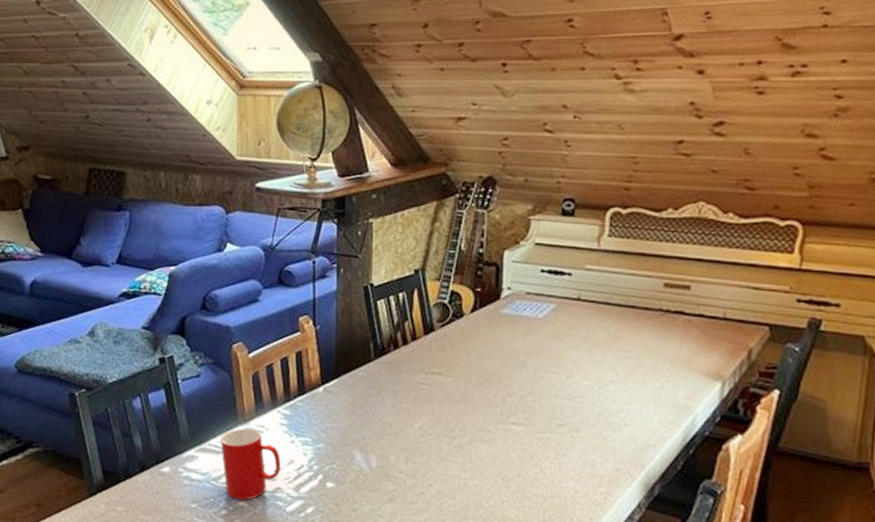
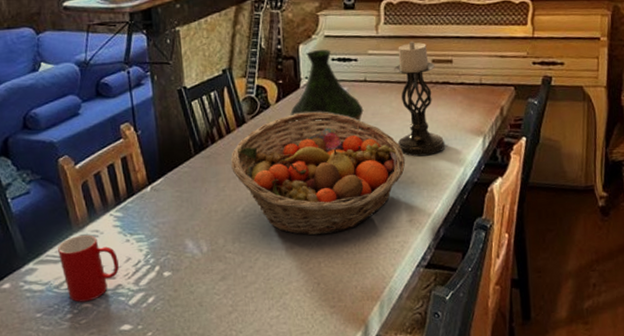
fruit basket: none [412,326,619,471] -> present [230,112,406,236]
vase: none [486,258,573,352] -> present [290,50,364,132]
candle holder: none [611,258,672,396] -> present [393,40,446,157]

